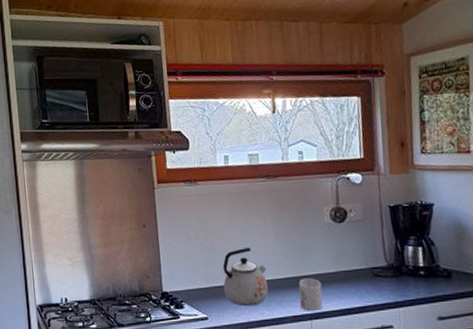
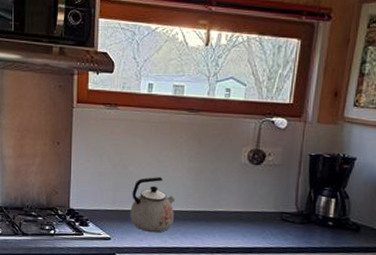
mug: present [298,278,323,312] -> none [204,213,228,246]

